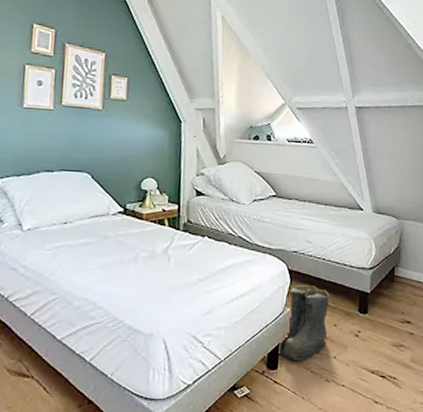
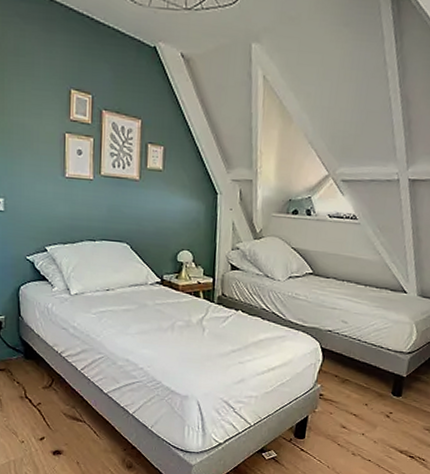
boots: present [277,284,330,362] -> none [305,362,363,434]

